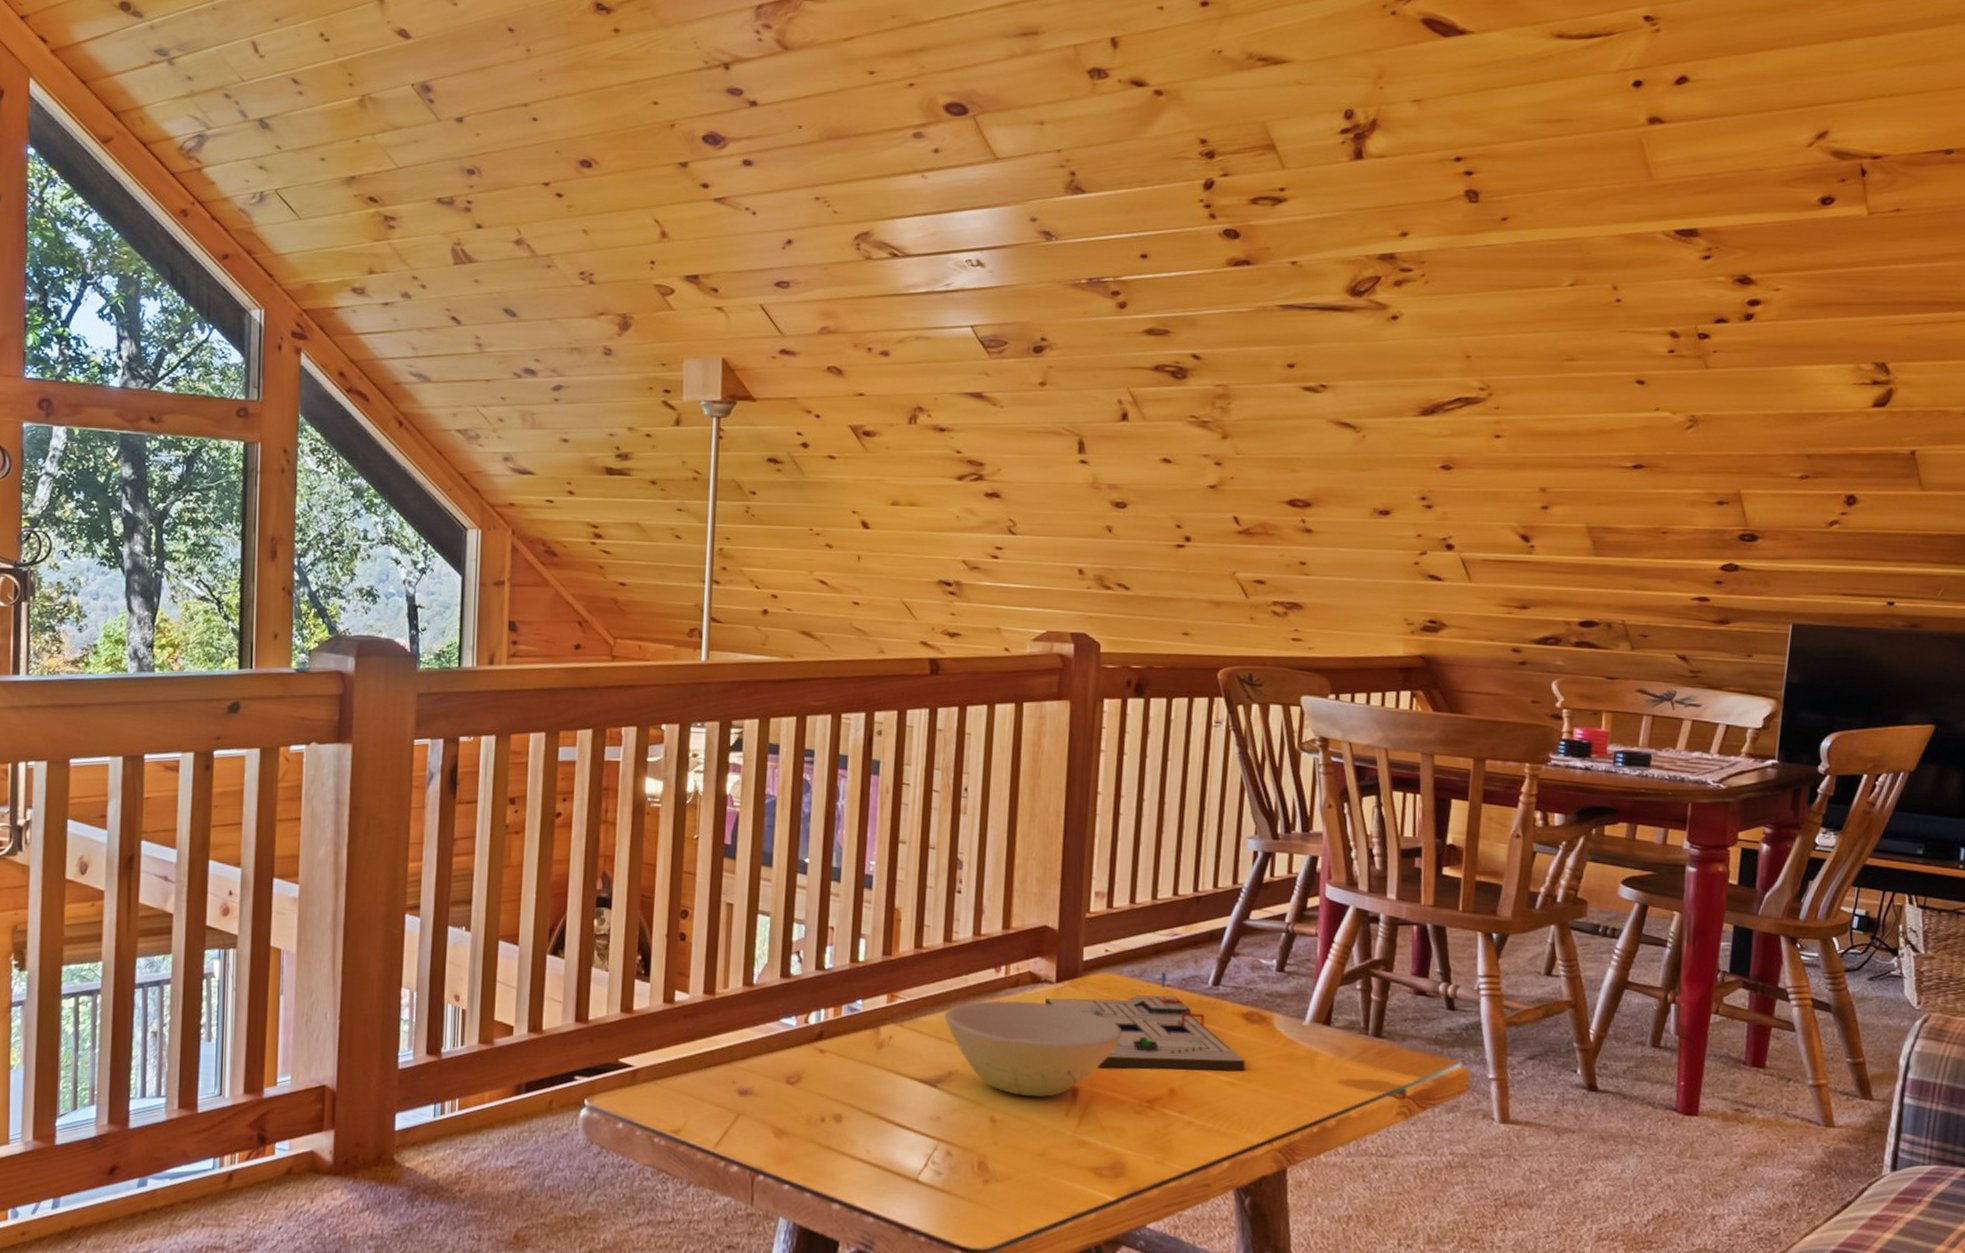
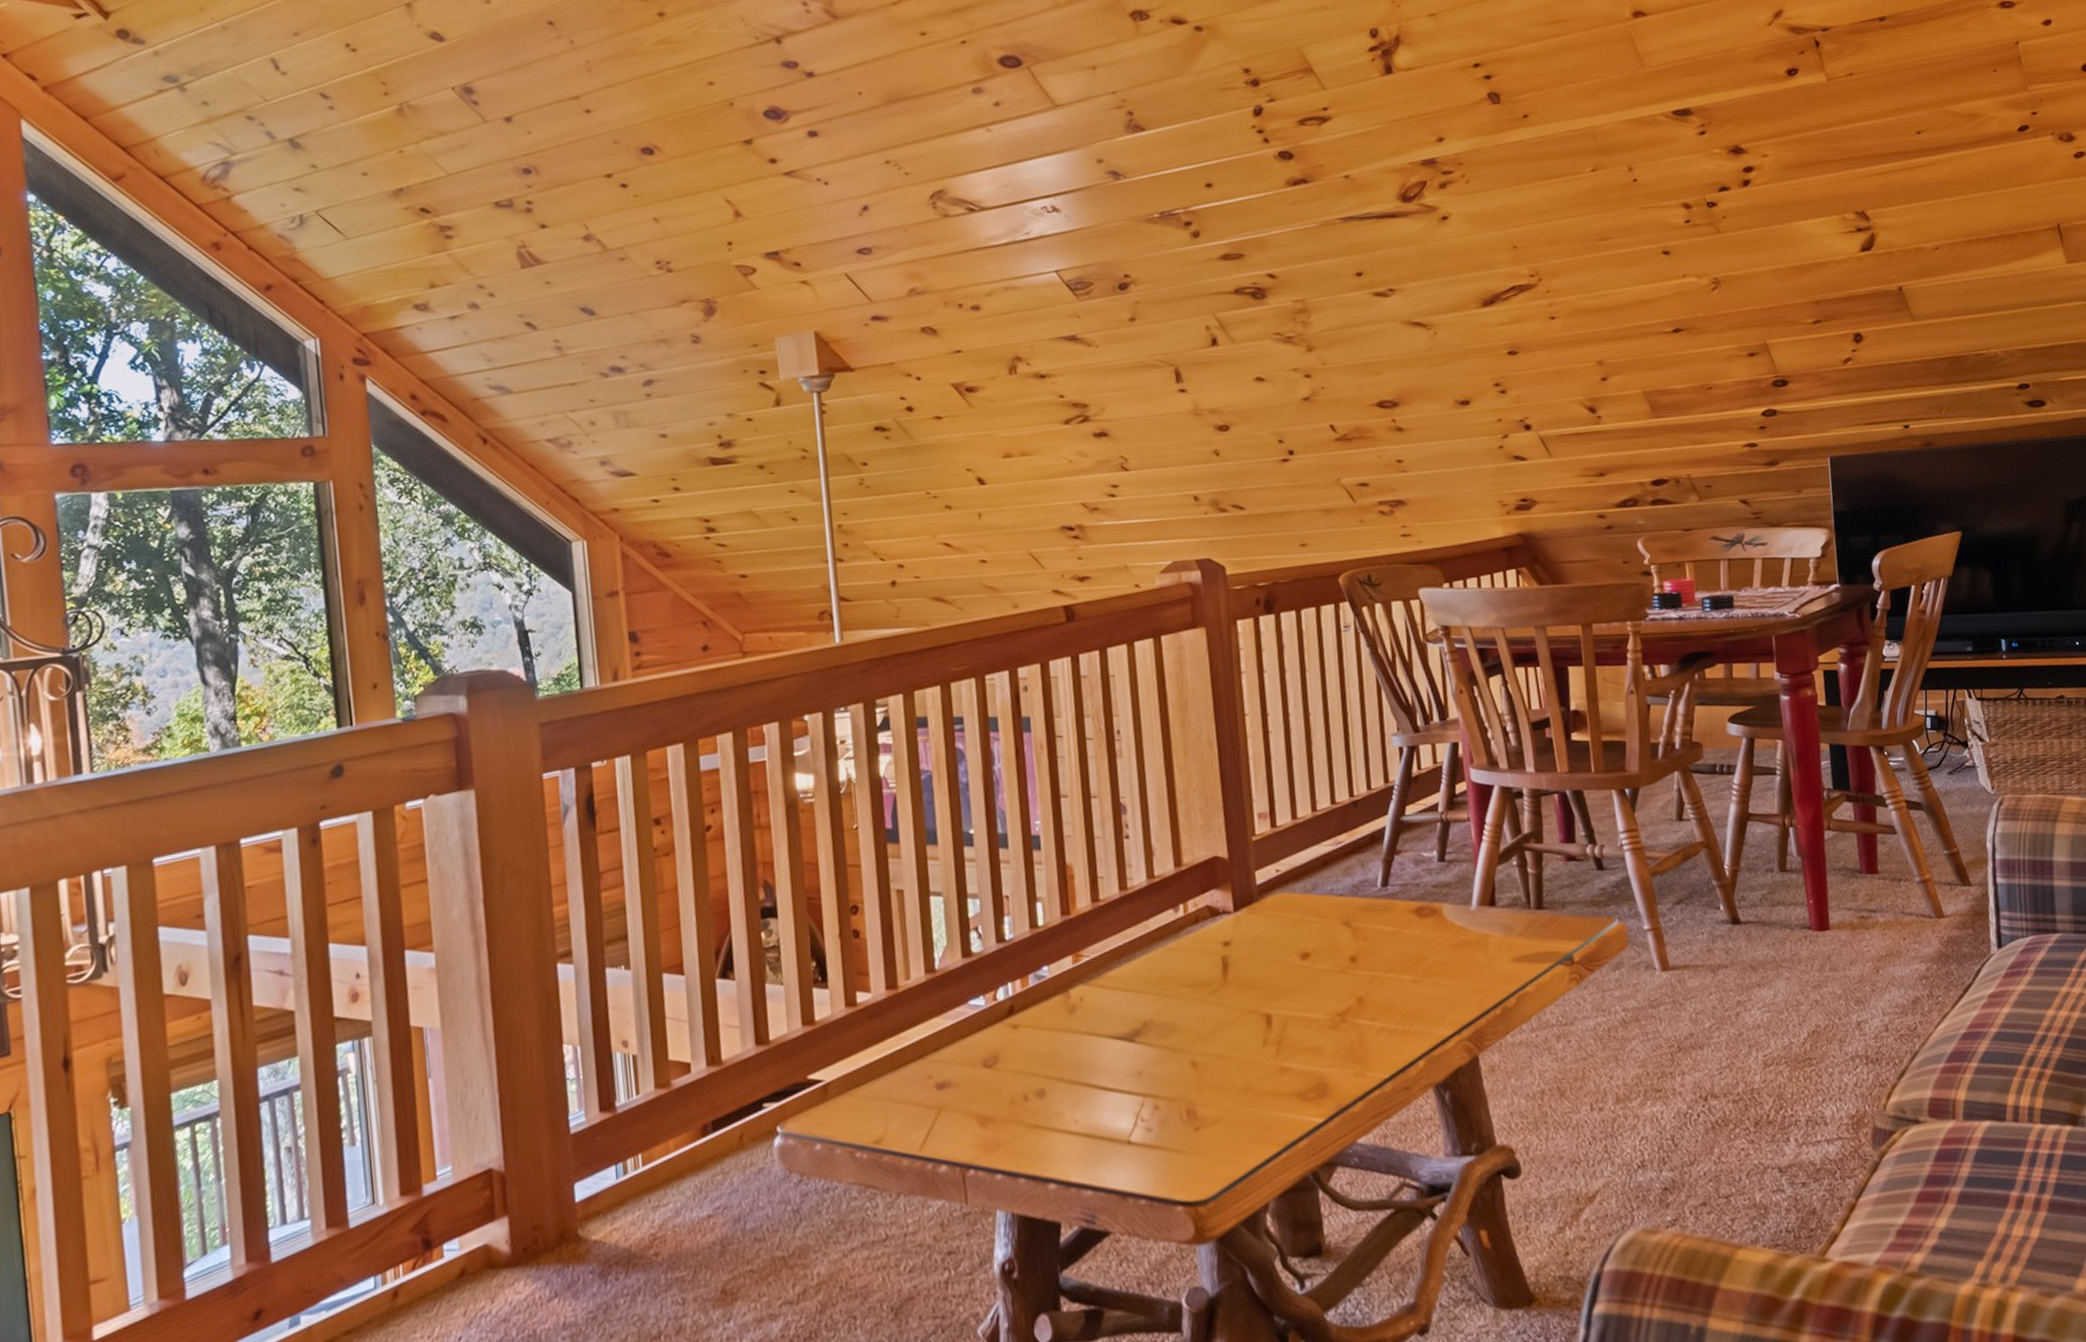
bowl: present [944,1000,1123,1097] -> none [1130,934,1305,1034]
board game: present [1045,972,1246,1072] -> none [1226,882,1425,991]

